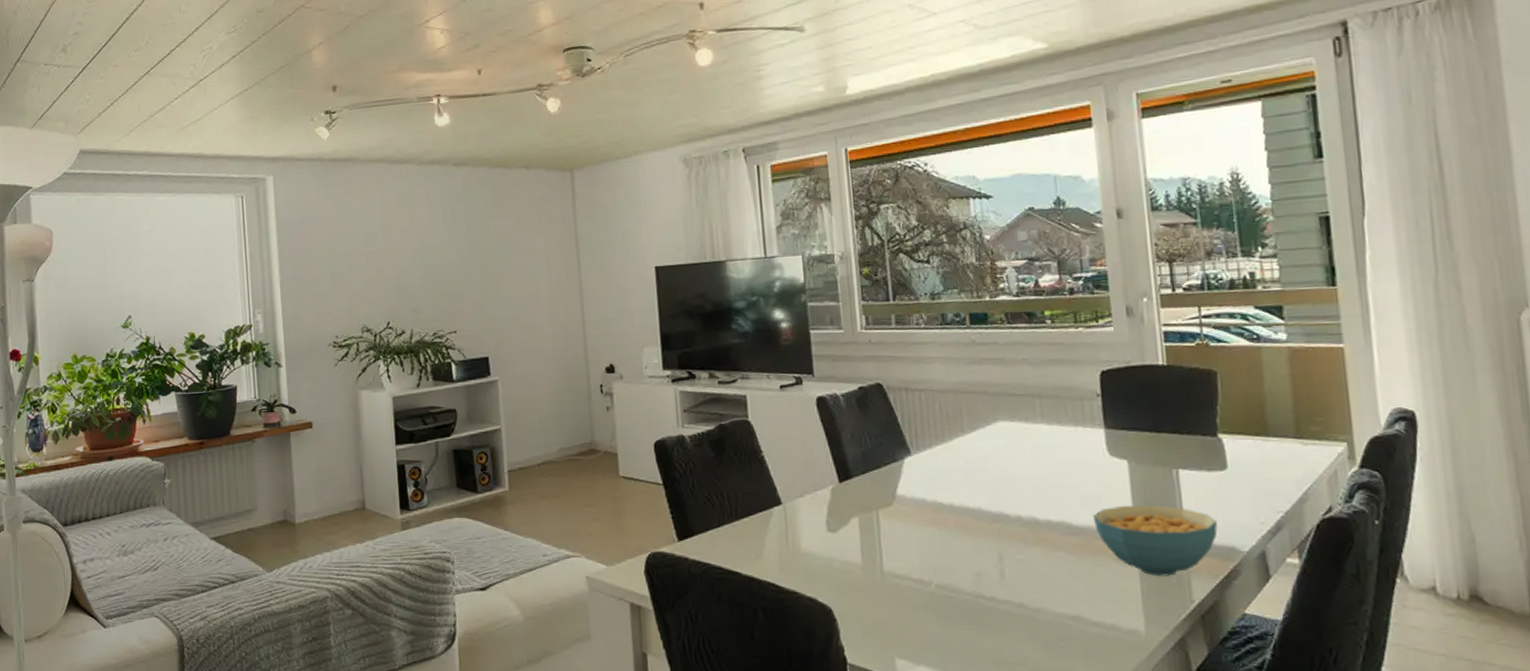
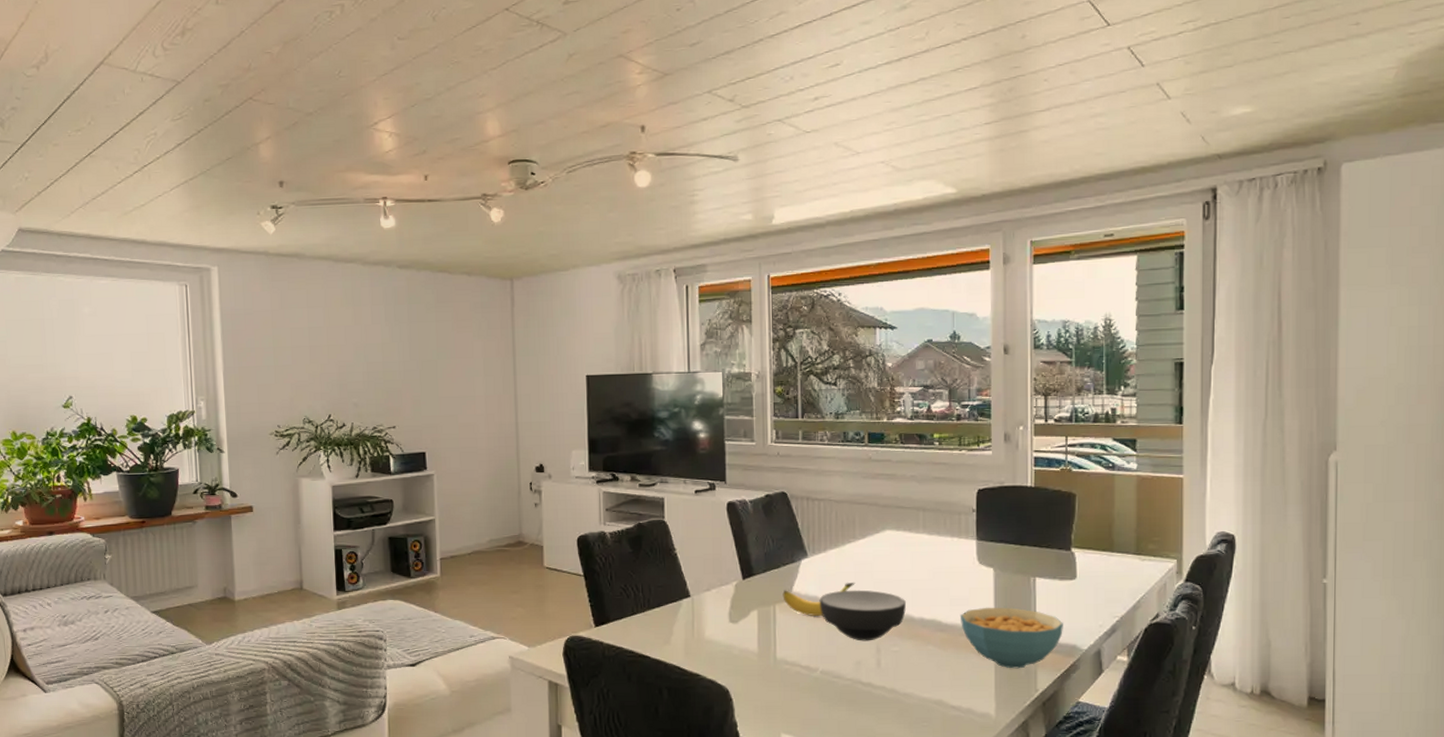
banana: none [885,481,968,522] -> present [782,582,855,616]
bowl: none [928,490,1029,549] -> present [819,590,907,641]

